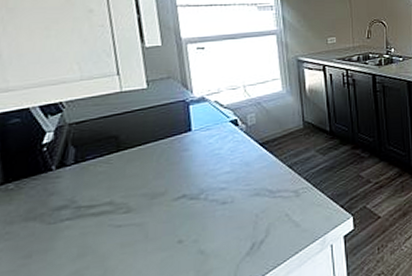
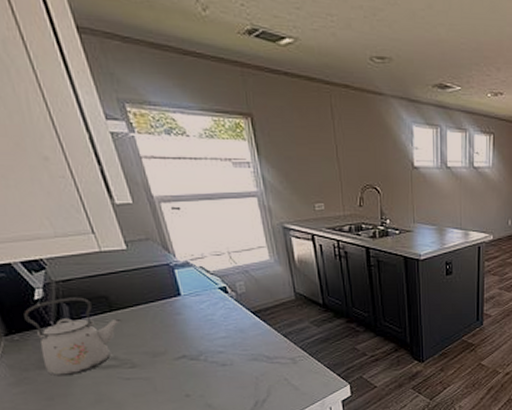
kettle: none [26,138,127,229] -> present [24,297,122,377]

